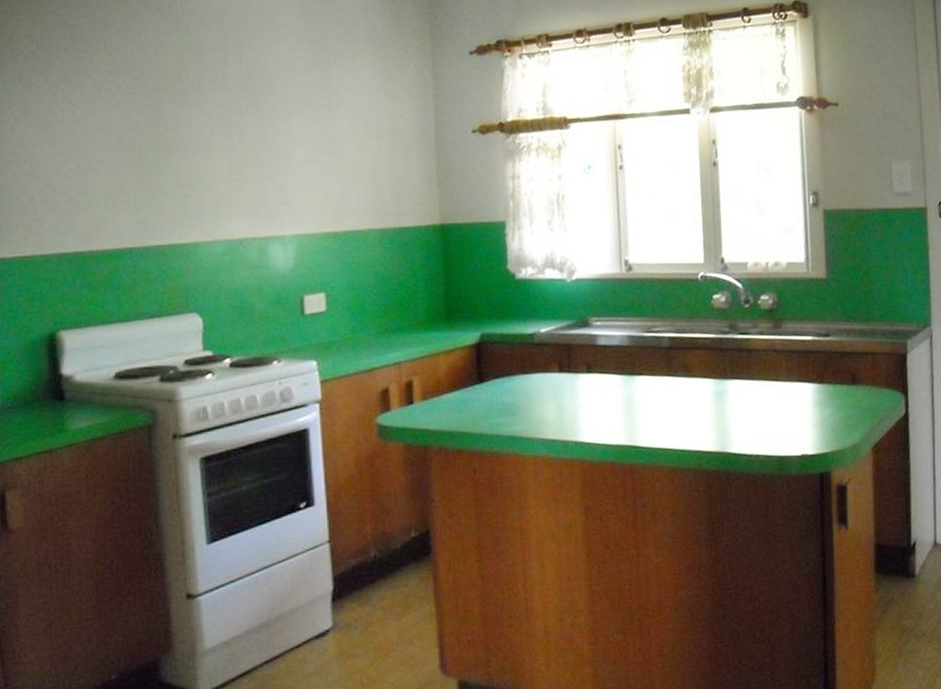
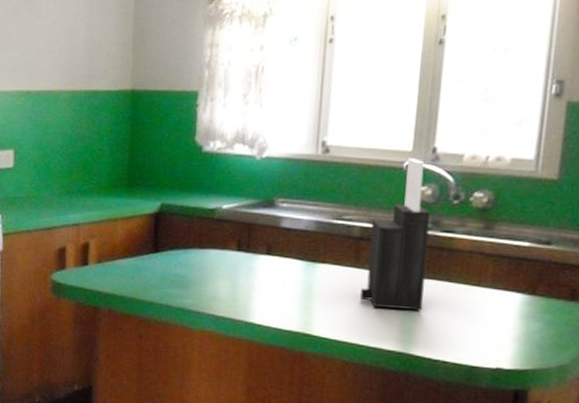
knife block: none [677,269,732,413] -> present [360,158,430,310]

